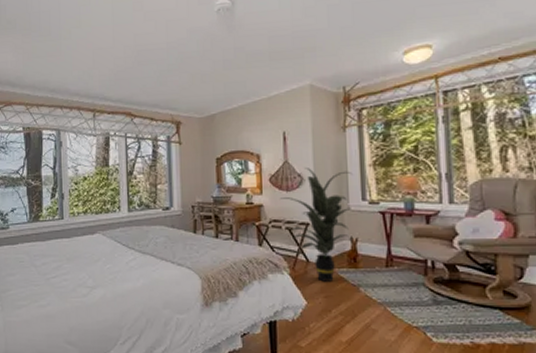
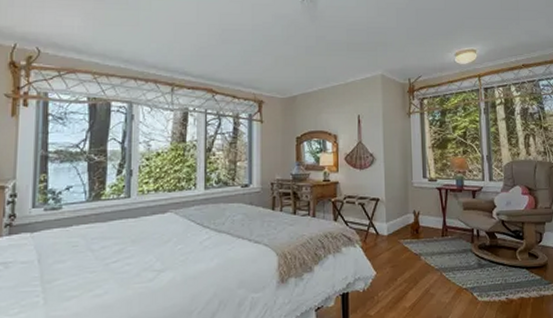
indoor plant: present [280,168,353,282] -> none [355,148,416,253]

